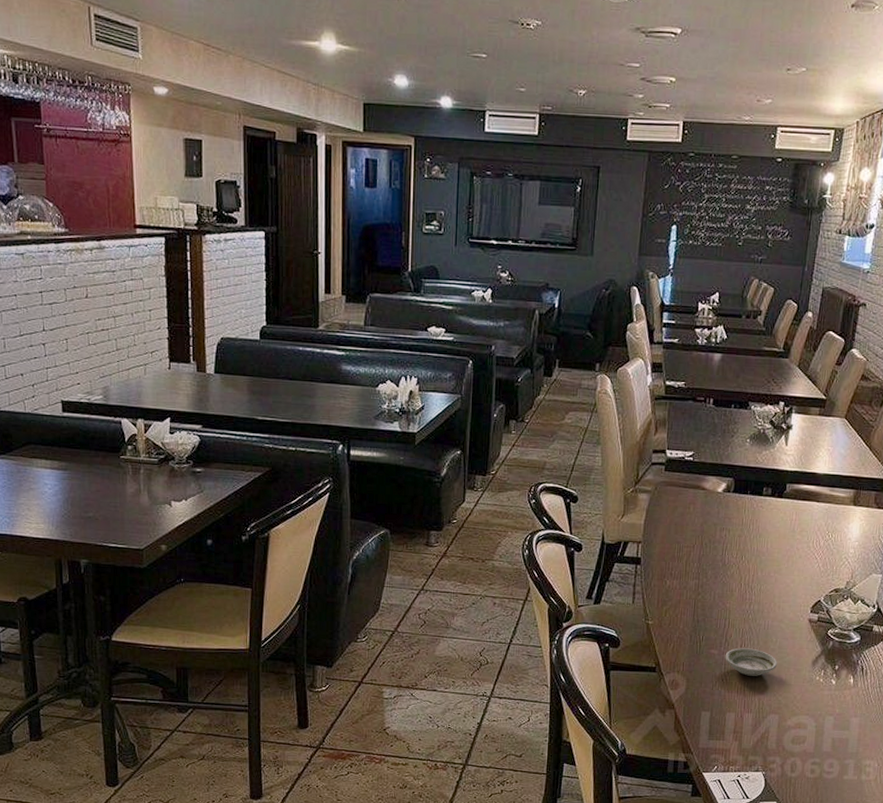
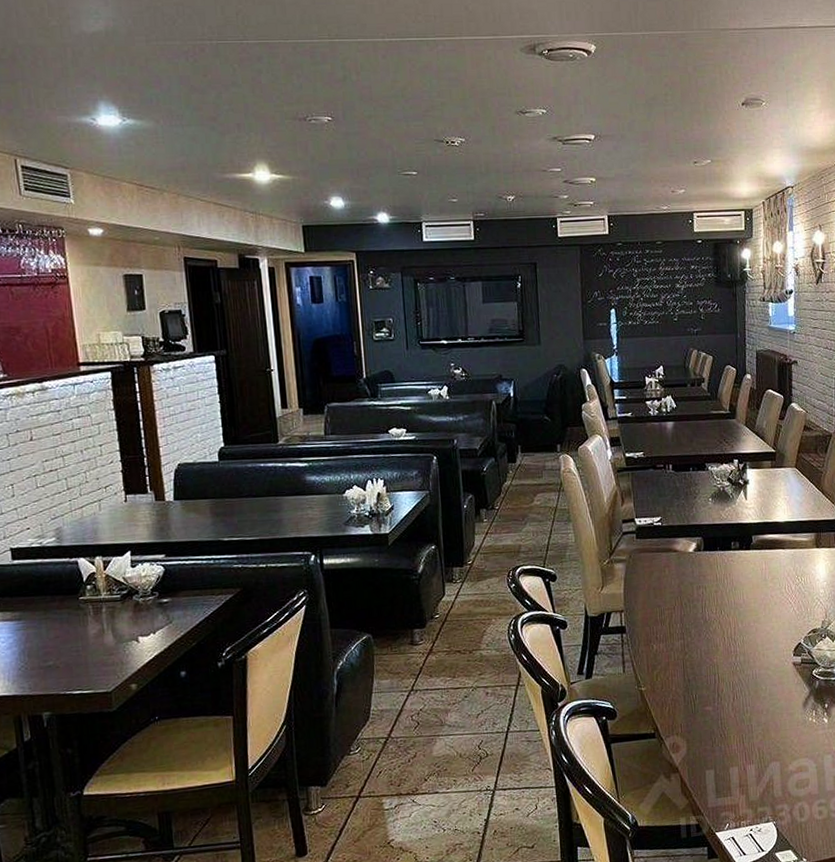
saucer: present [725,648,778,676] -> none [719,699,771,728]

